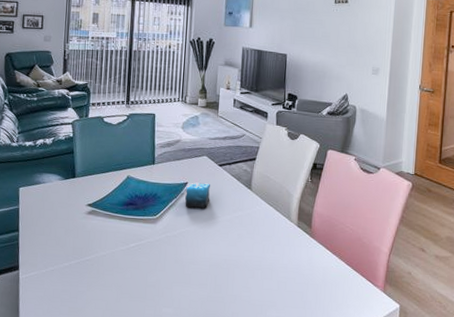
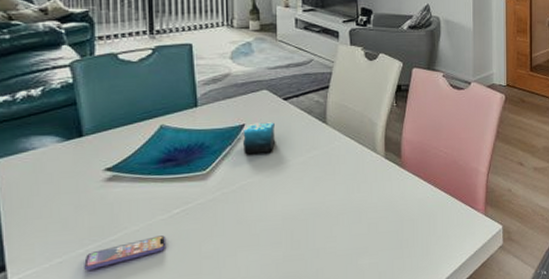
smartphone: none [67,262,123,280] -> present [84,235,165,271]

